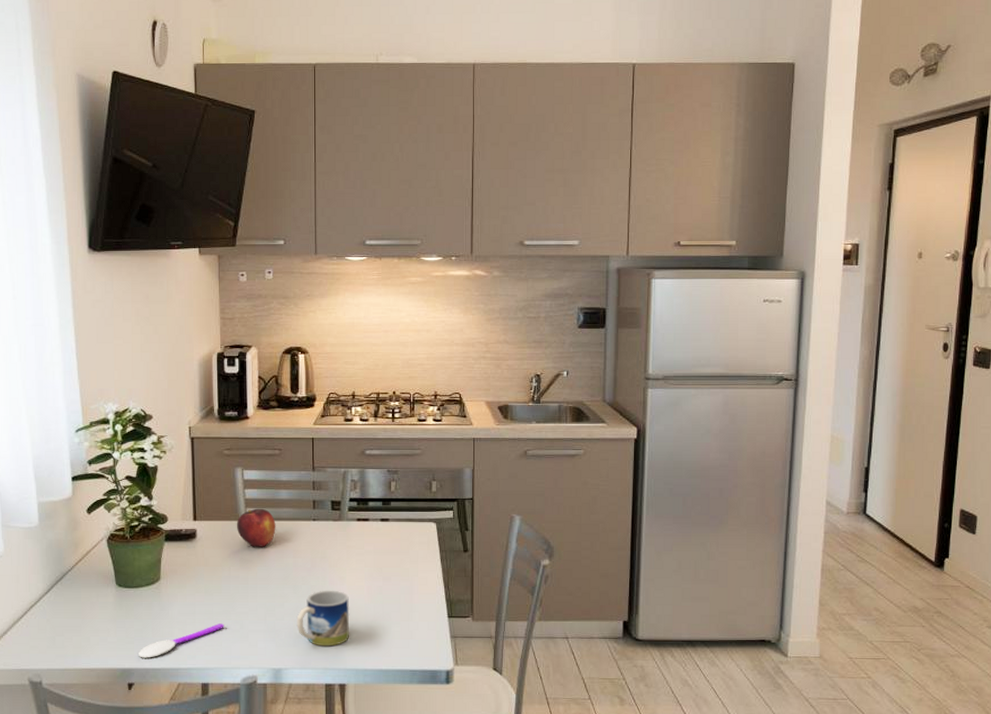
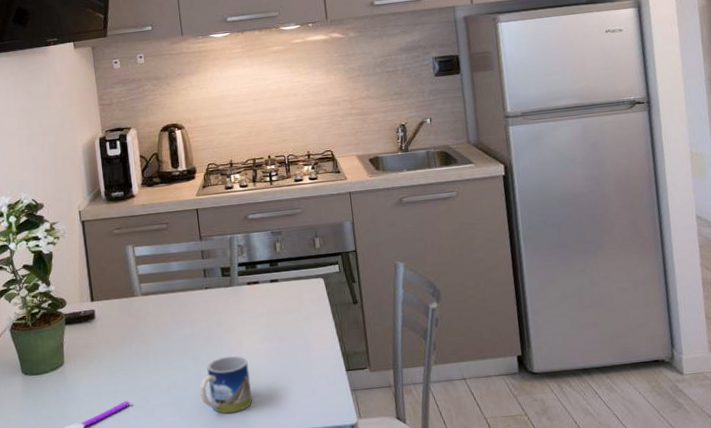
fruit: present [236,508,276,547] -> none [132,282,171,322]

